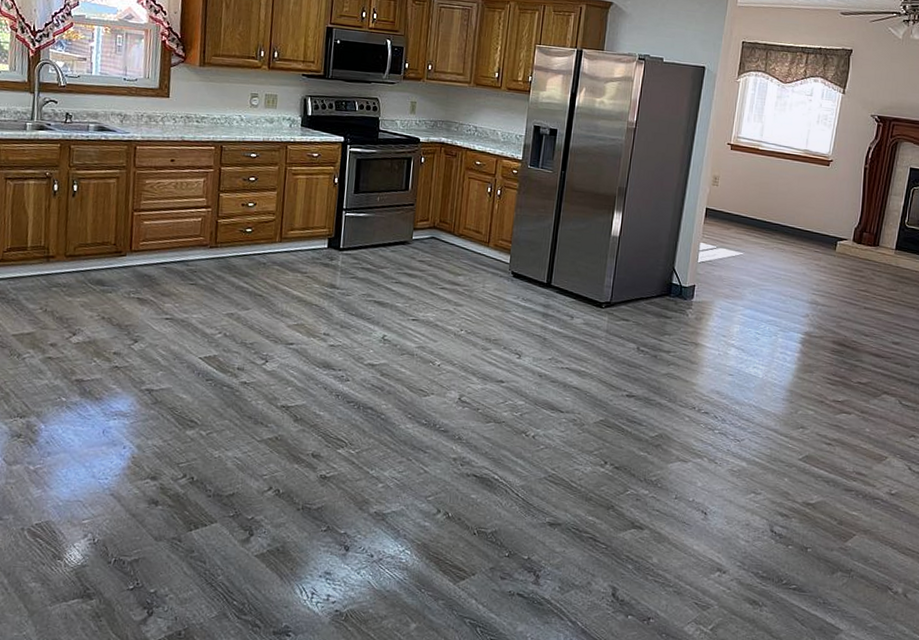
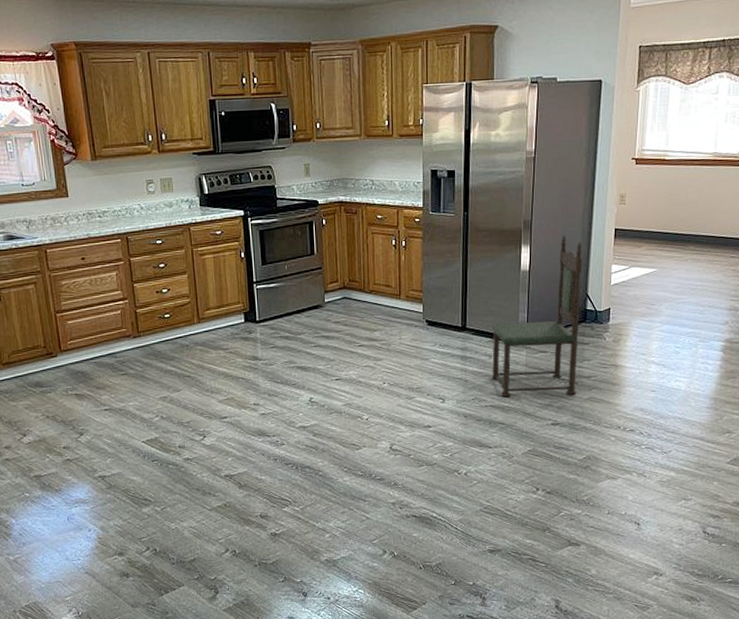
dining chair: none [570,206,673,368] -> present [491,234,583,397]

